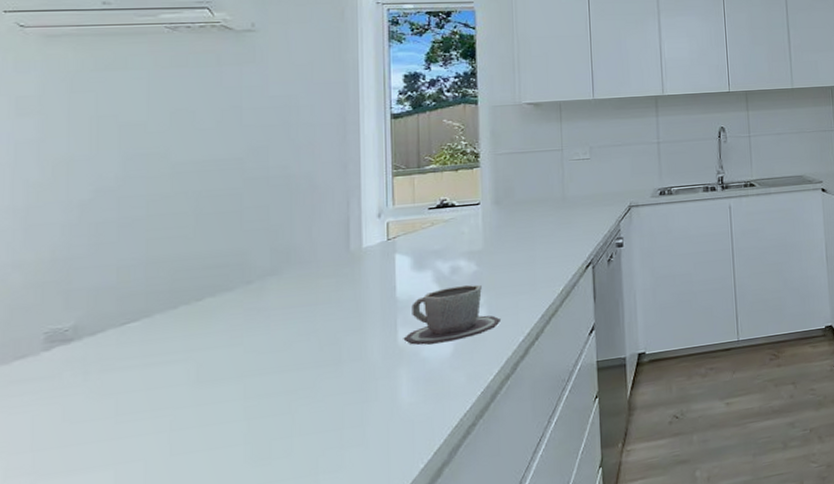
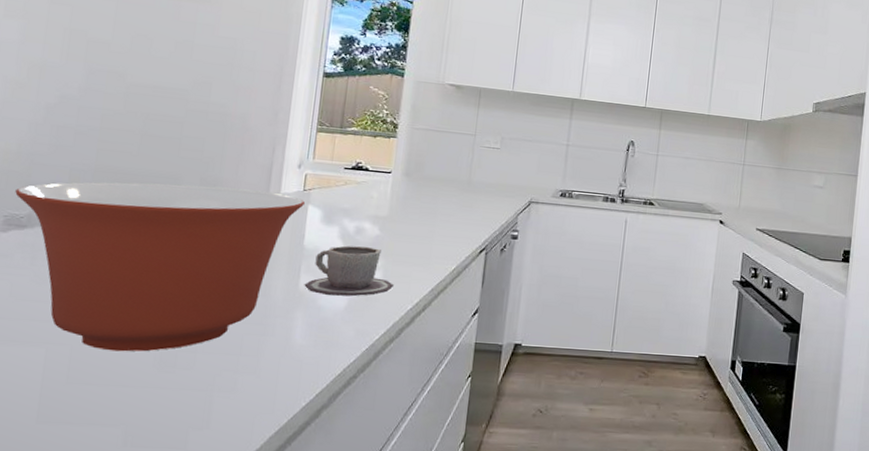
mixing bowl: none [55,248,392,458] -> present [15,182,306,352]

